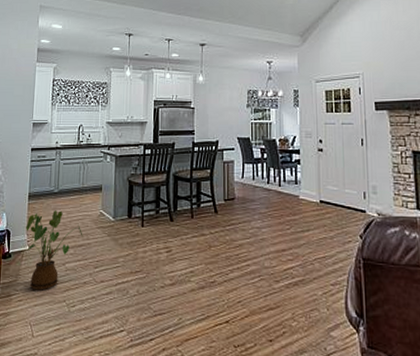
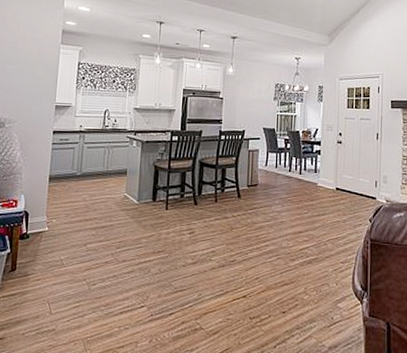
house plant: present [26,210,83,291] -> none [45,193,106,270]

